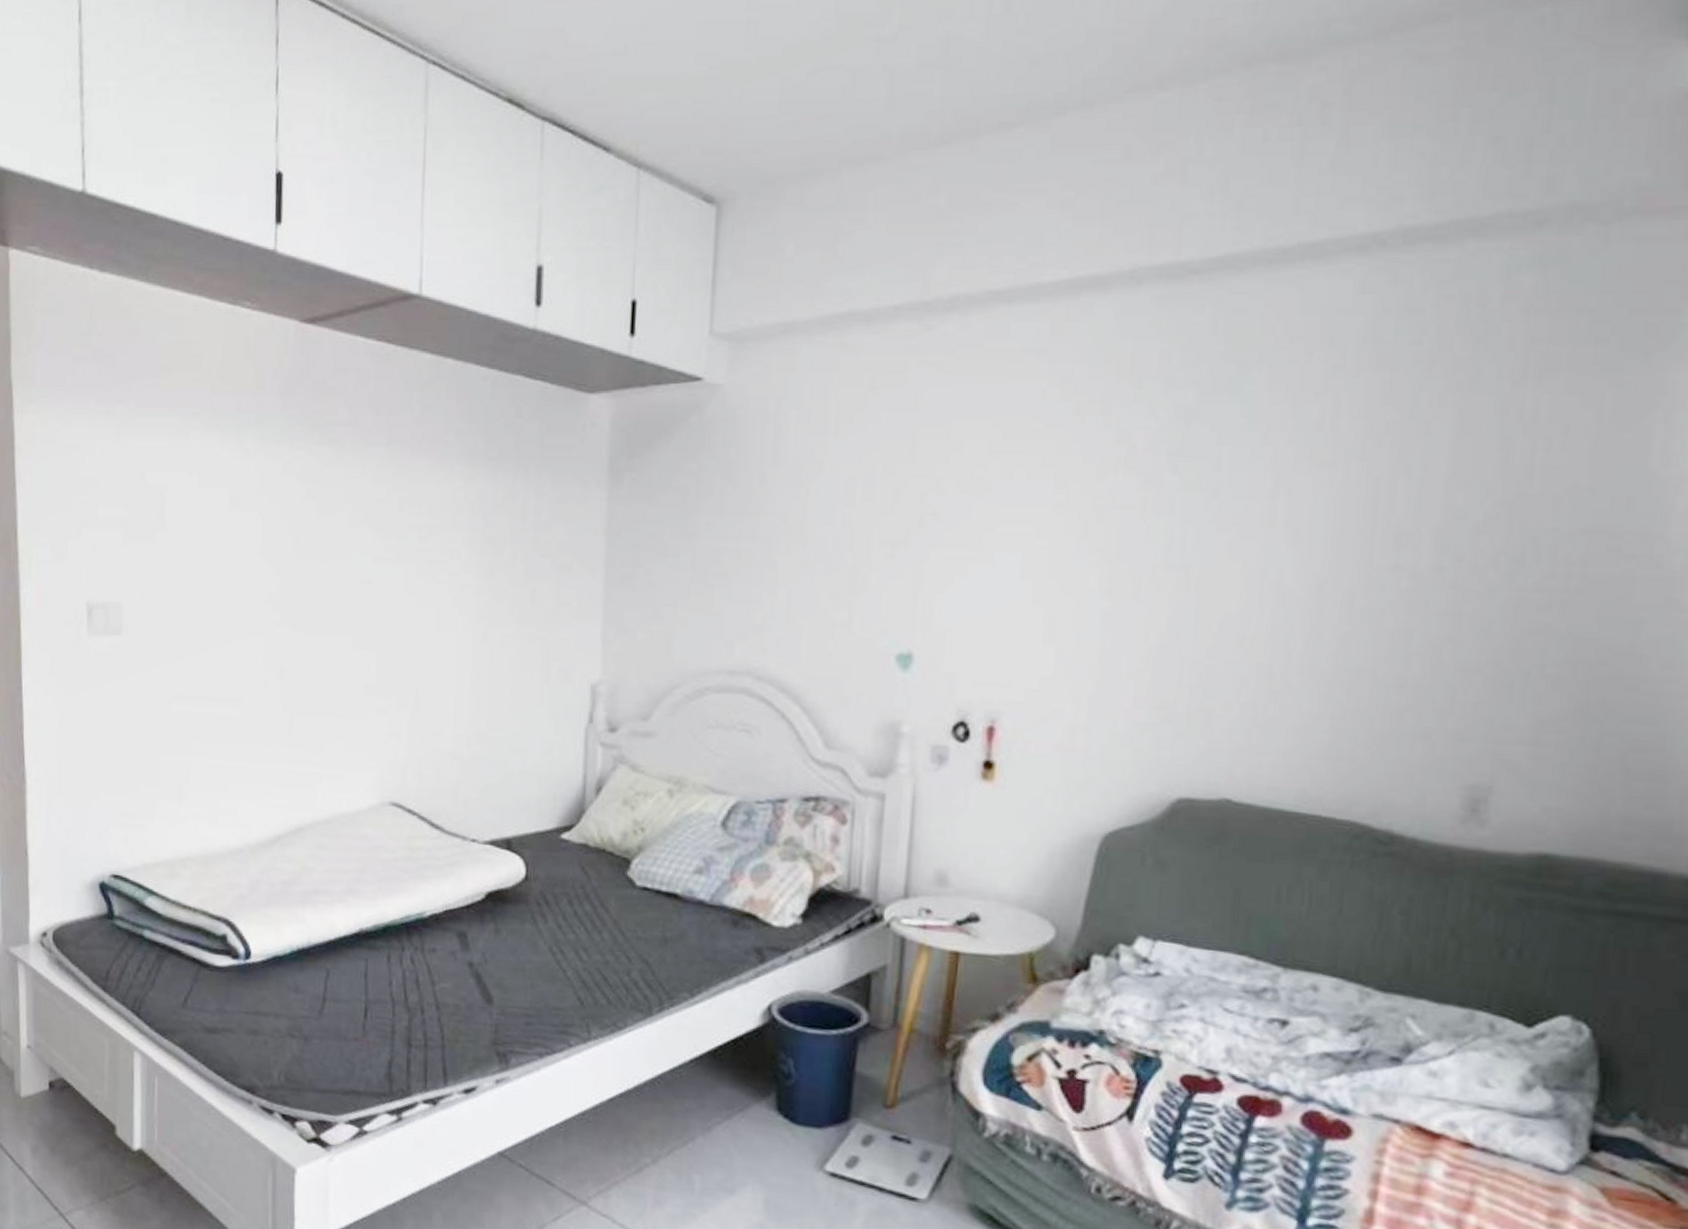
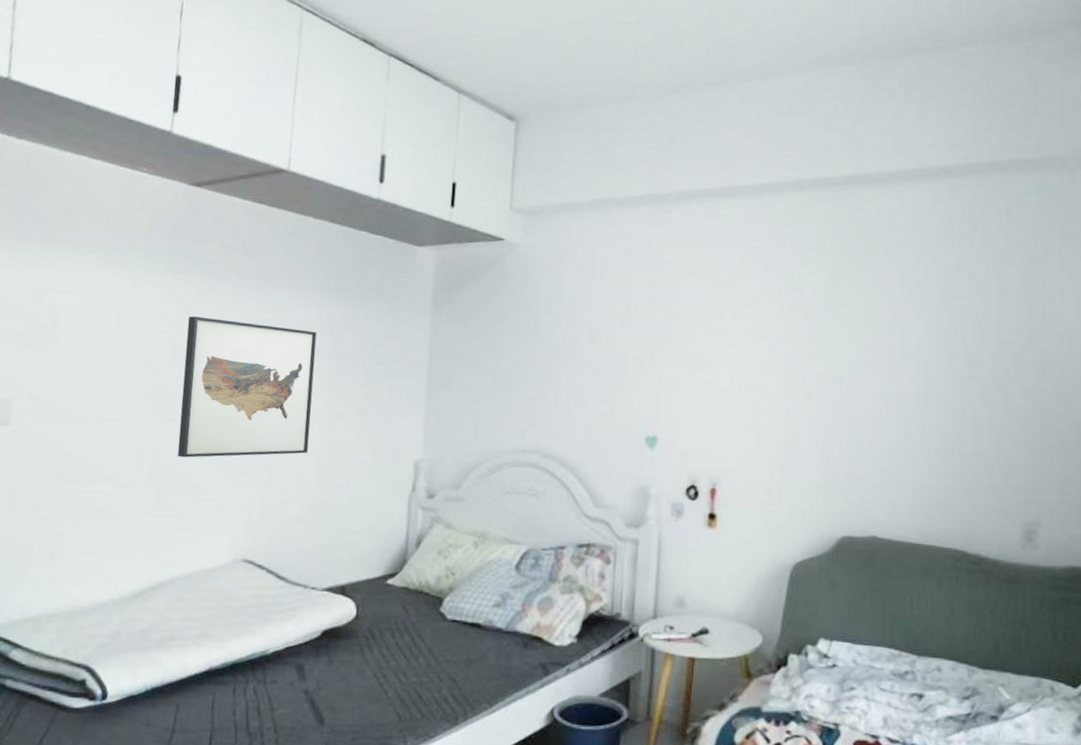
wall art: none [308,496,465,676] -> present [177,316,317,458]

